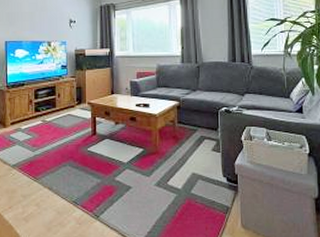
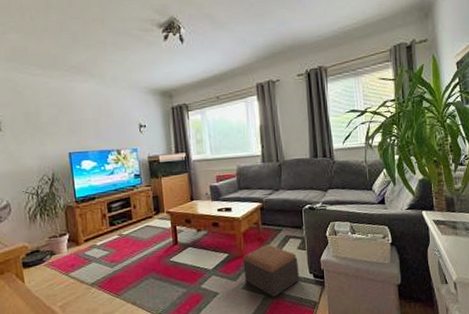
footstool: none [157,143,212,197] -> present [243,244,299,297]

